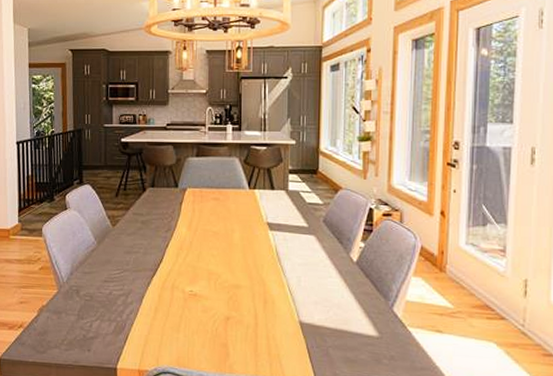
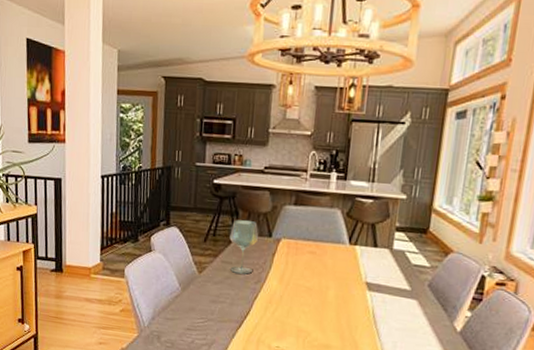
wine glass: none [139,173,166,224] -> present [229,219,259,275]

